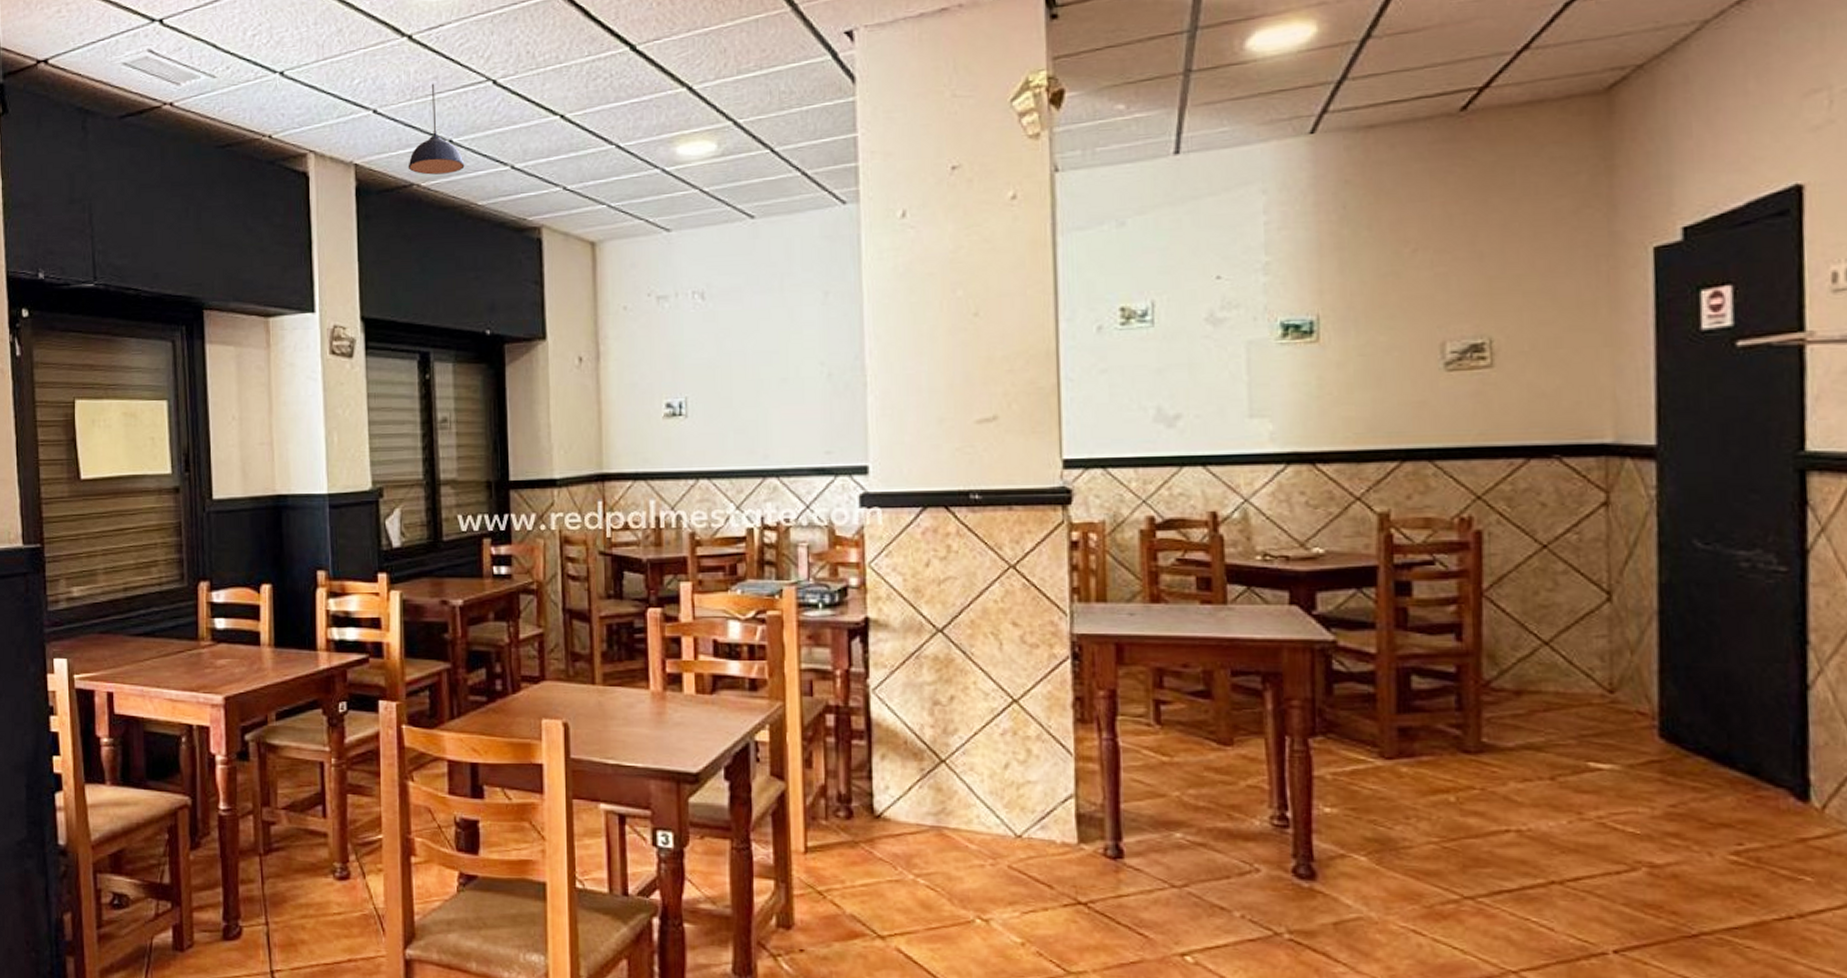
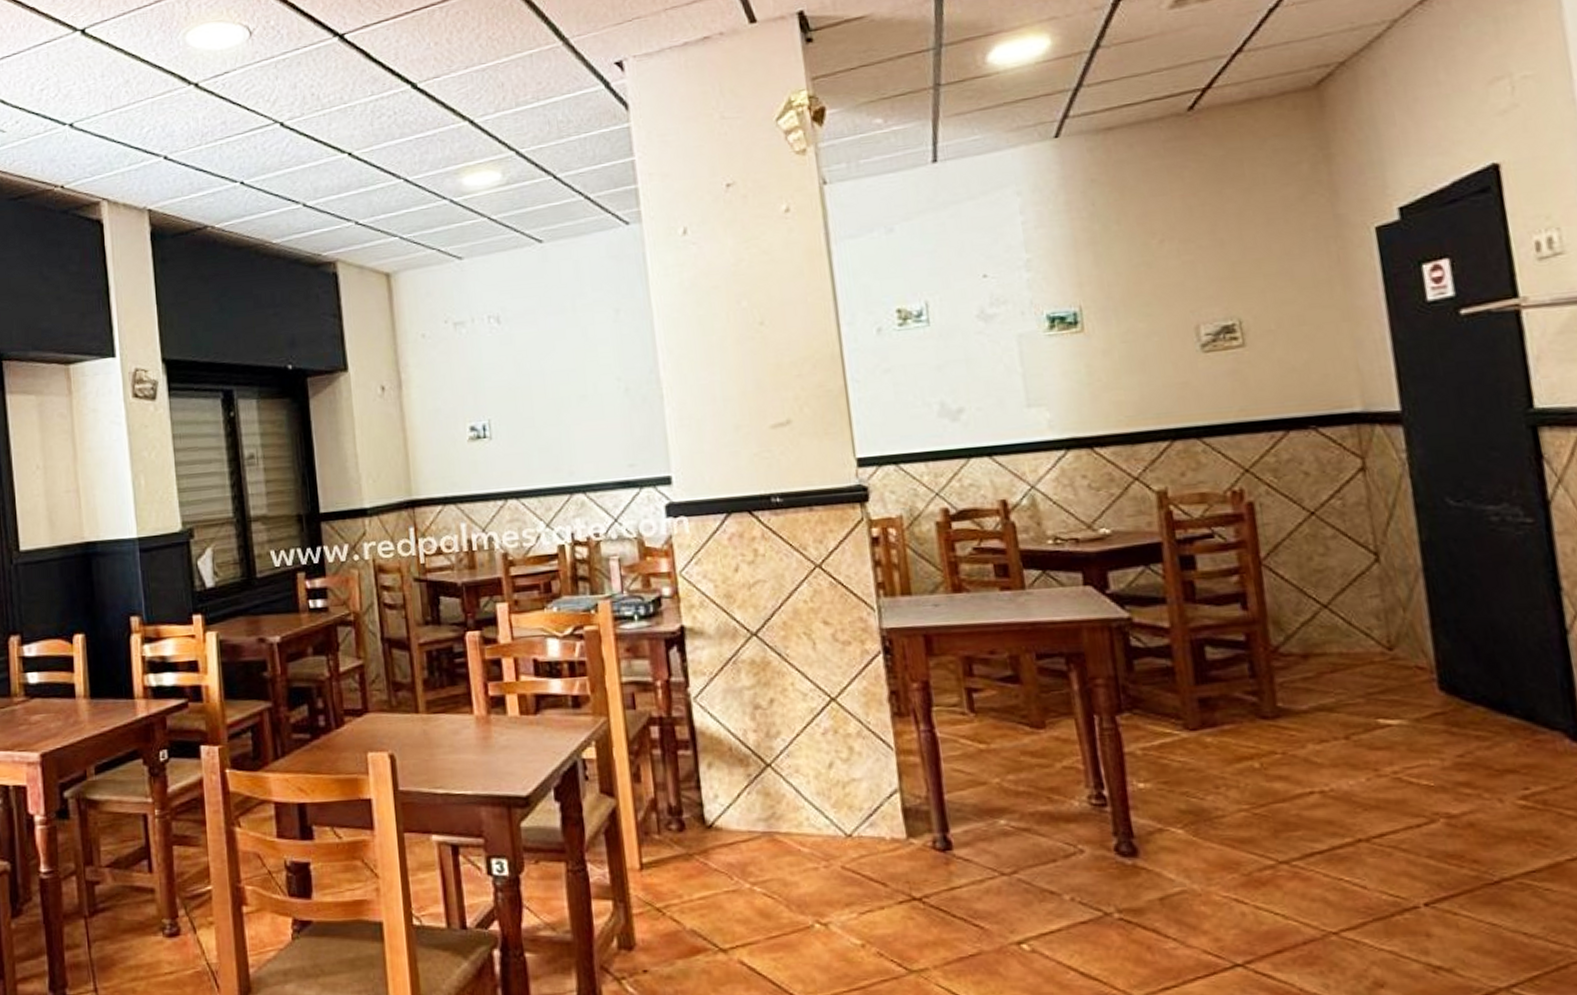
pendant light: present [408,83,465,175] -> none [201,128,257,217]

